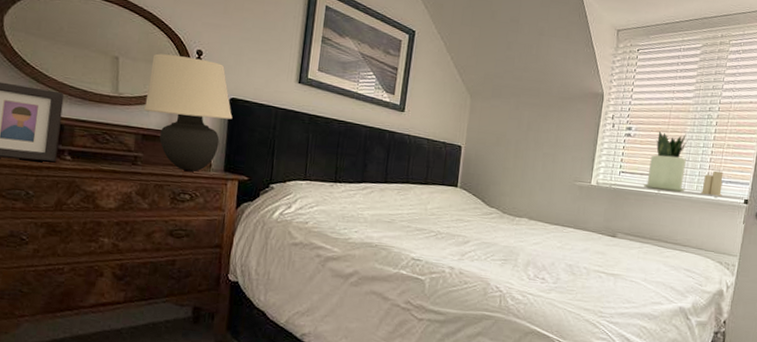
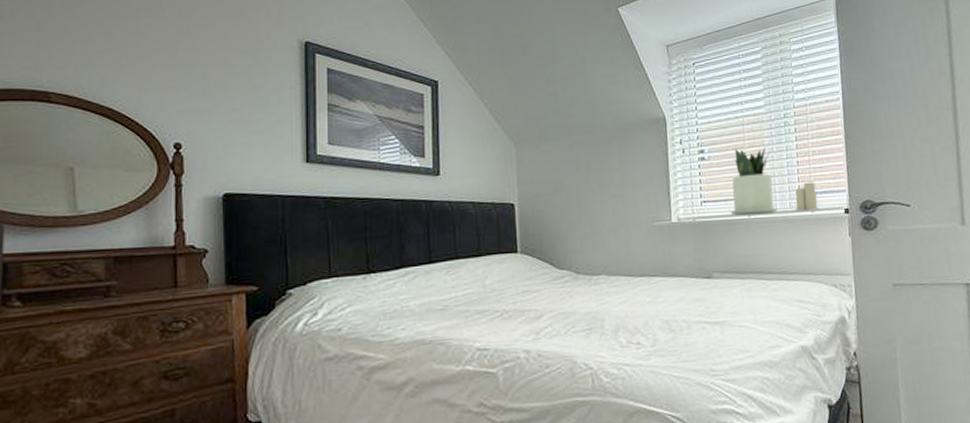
table lamp: present [144,53,233,172] -> none [113,153,229,293]

